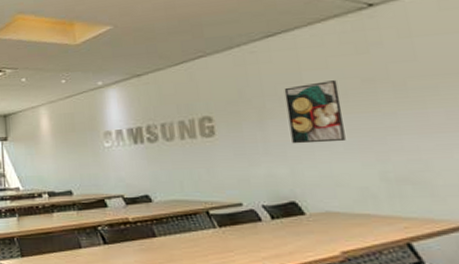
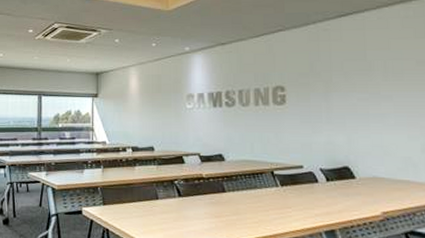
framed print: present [284,80,346,144] -> none [349,60,397,116]

